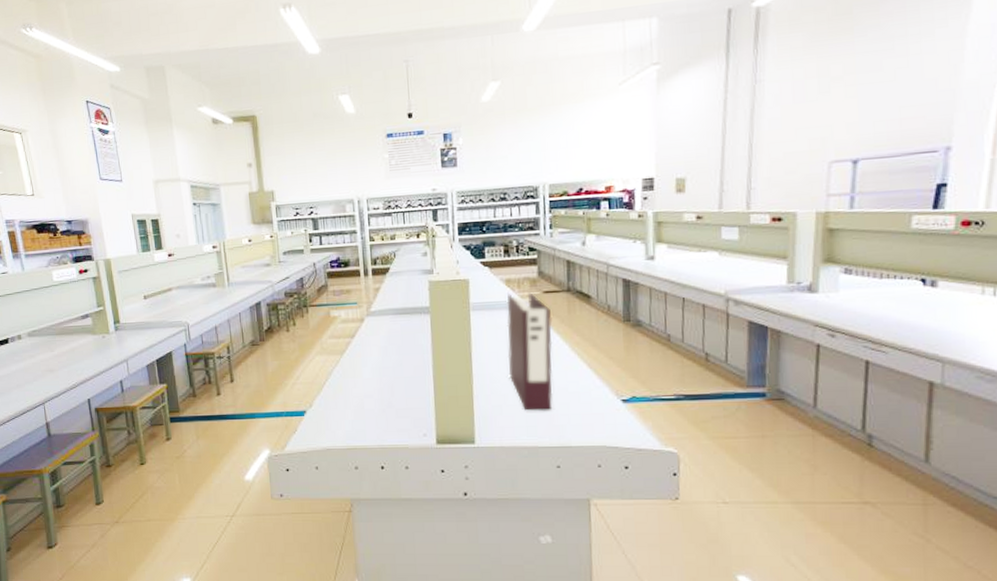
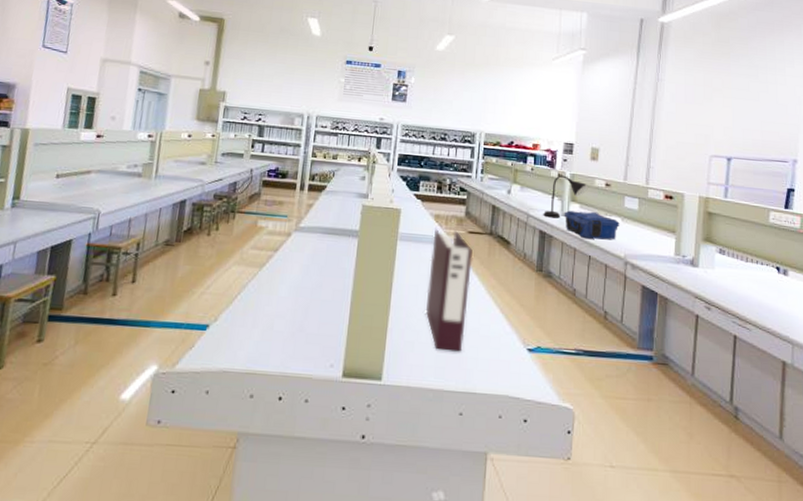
desk lamp: none [624,215,676,264] -> present [542,175,588,219]
toolbox: none [650,249,717,280] -> present [565,210,620,240]

